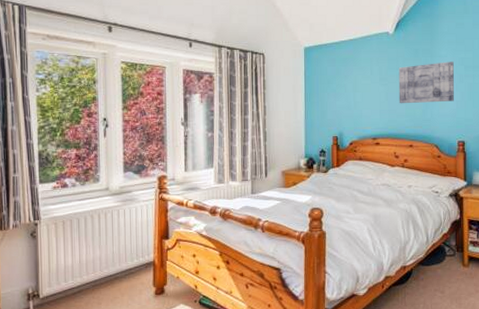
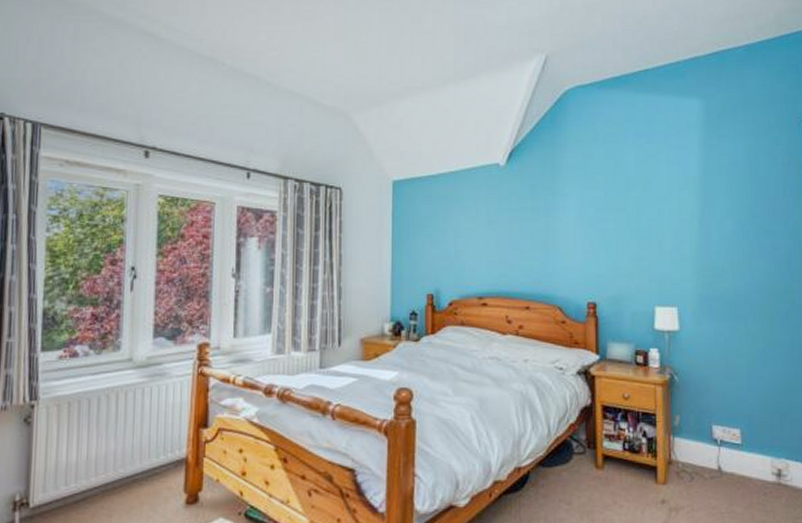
wall art: present [398,62,454,104] -> none [511,201,582,254]

